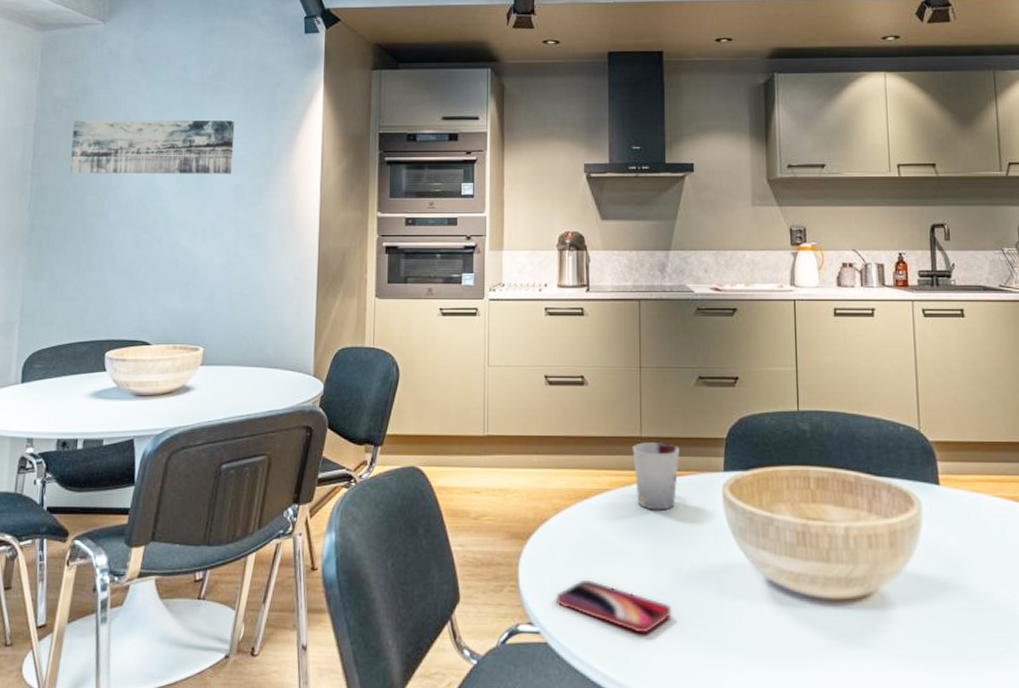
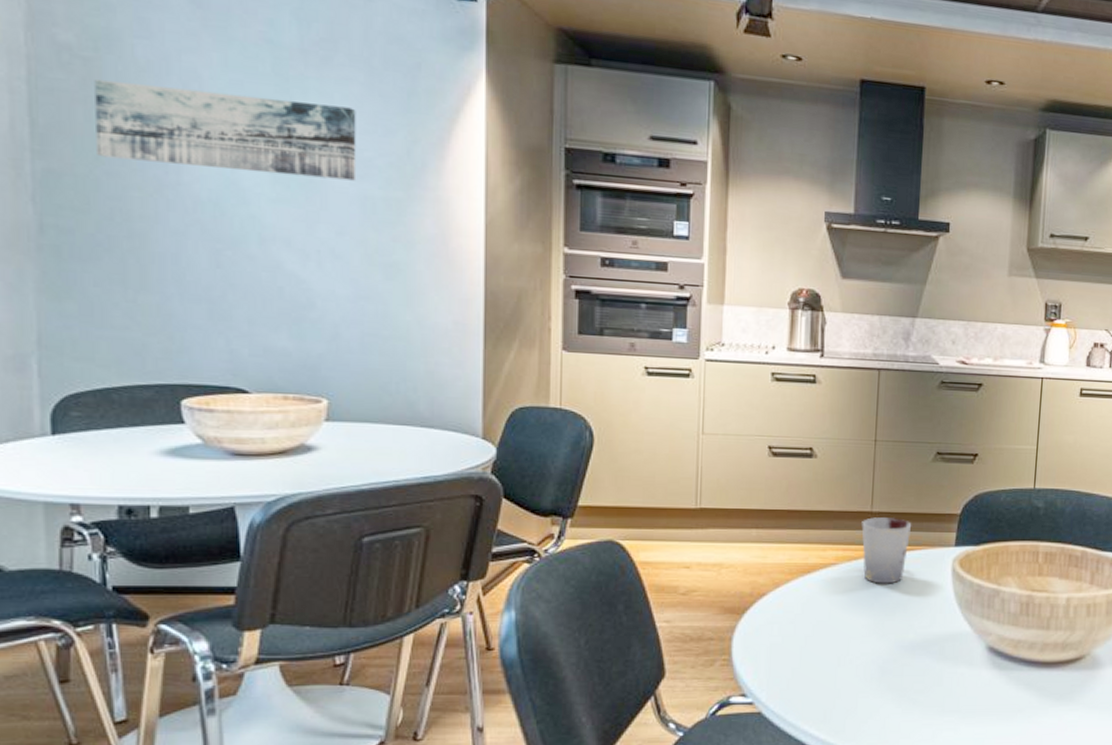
smartphone: present [556,579,672,634] -> none [771,651,893,700]

